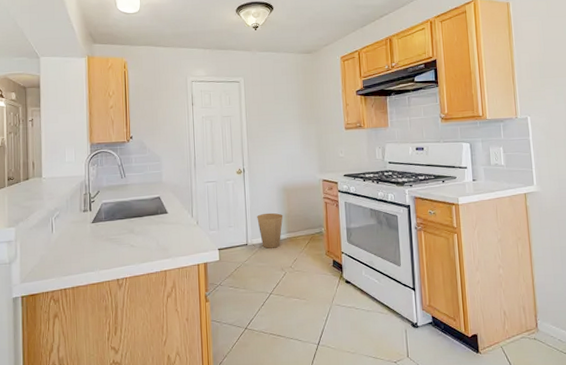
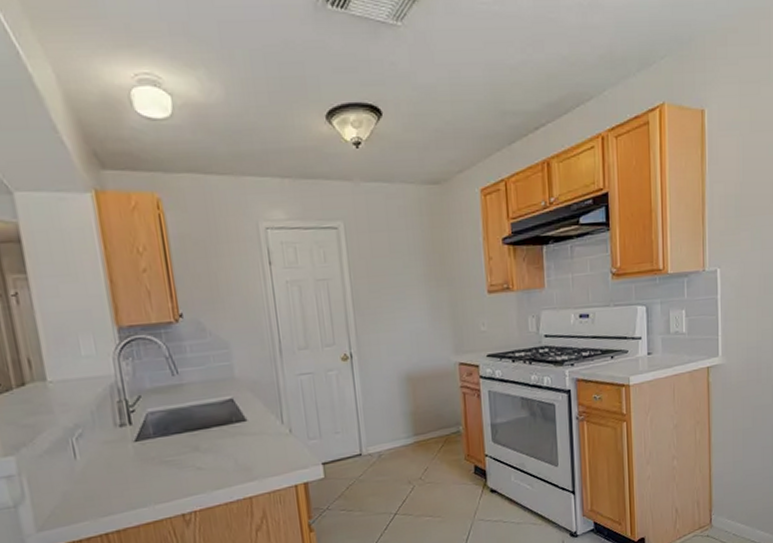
trash can: present [257,212,283,249] -> none [372,410,409,458]

